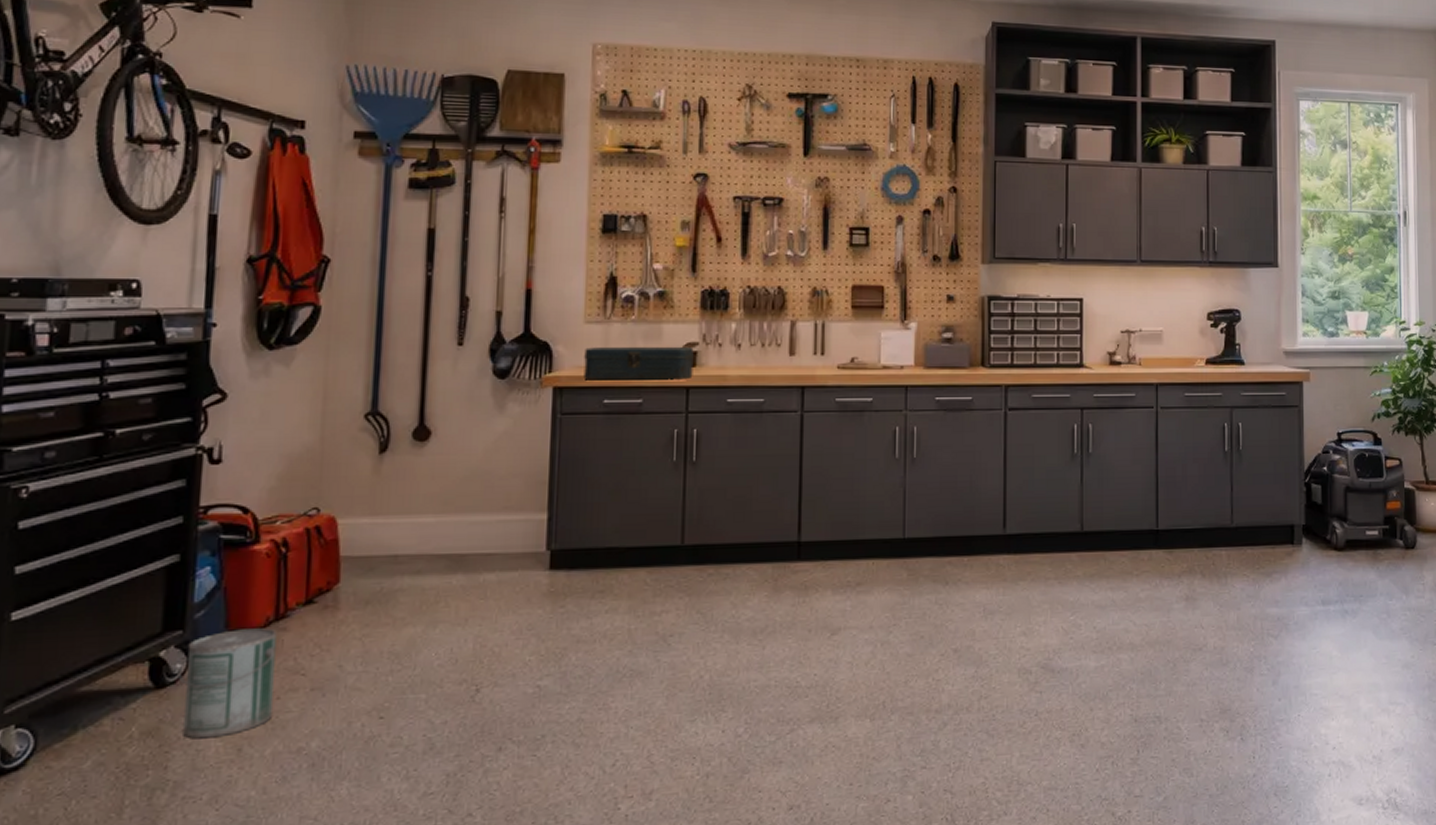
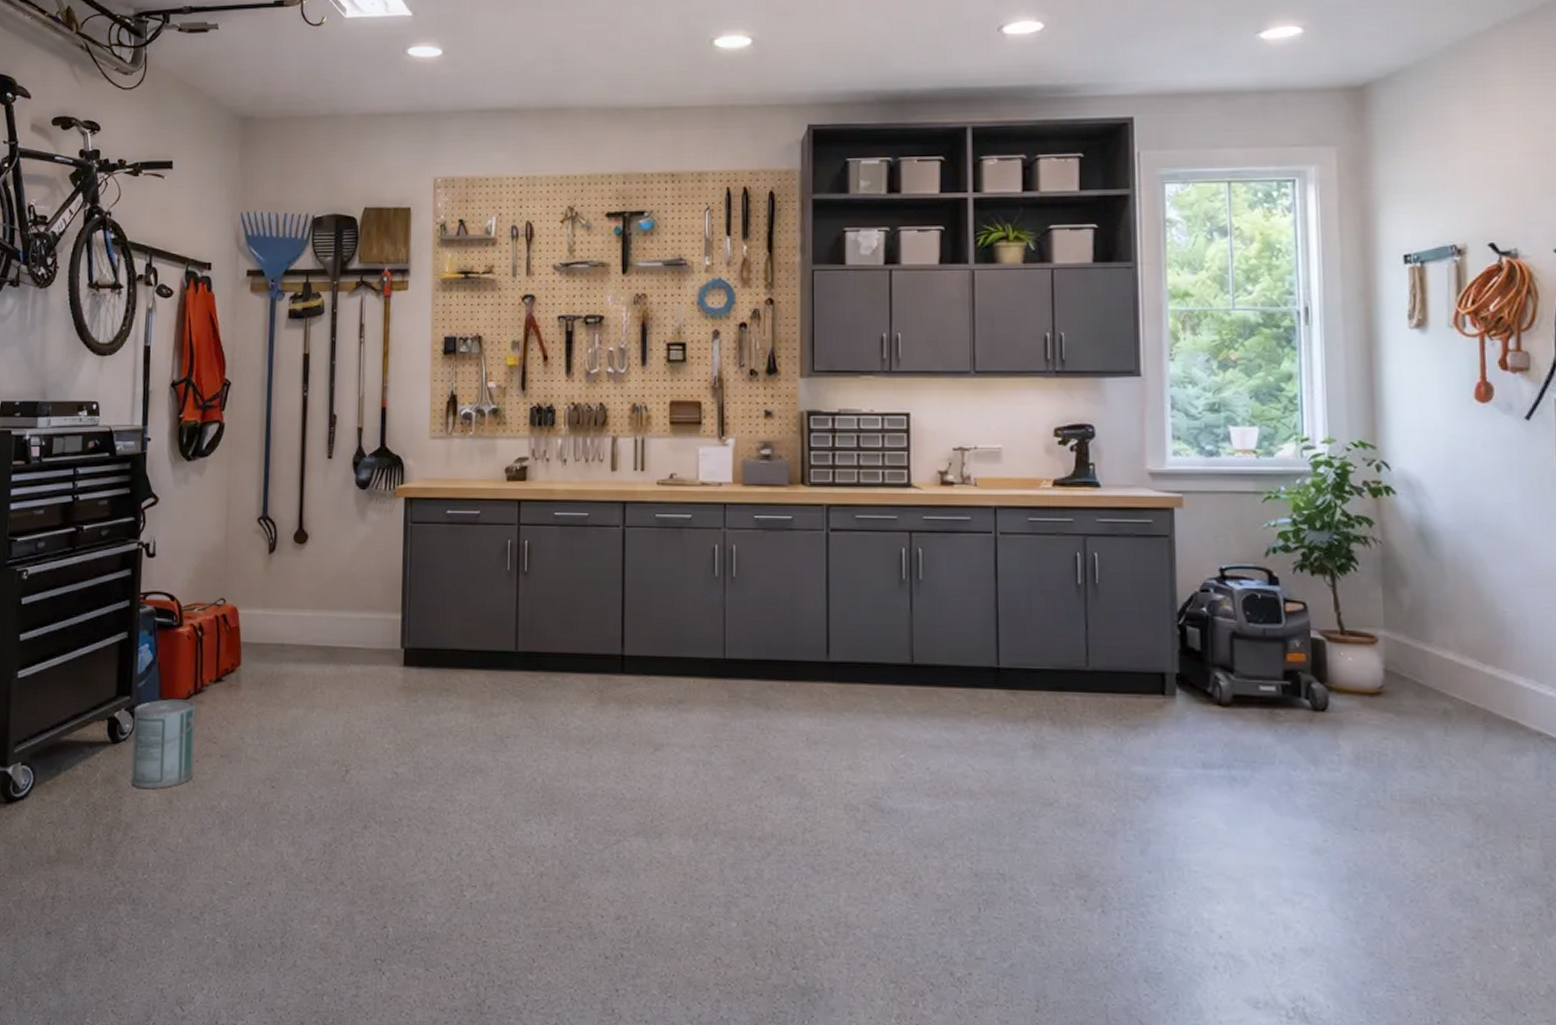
toolbox: present [583,346,694,382] -> none [430,460,524,494]

